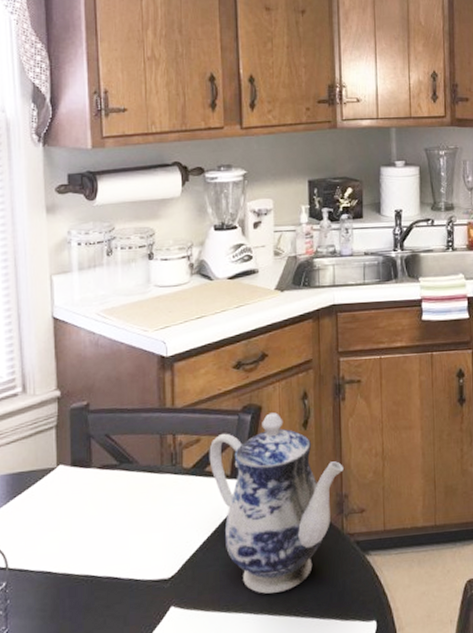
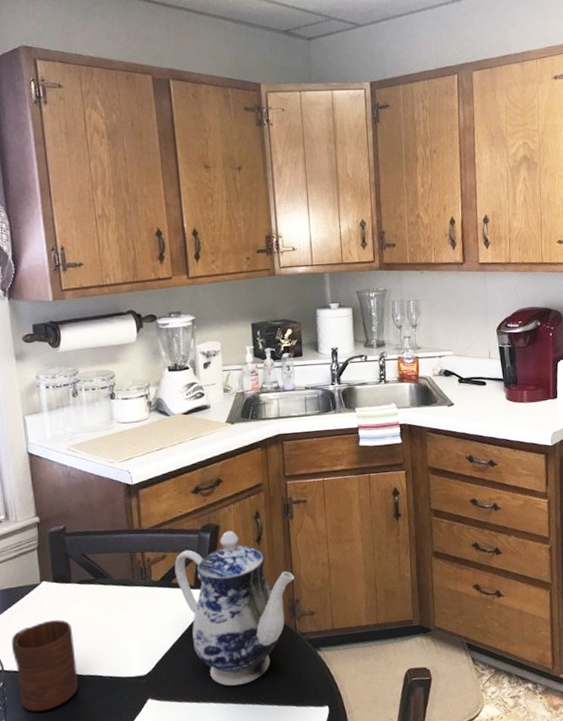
cup: none [18,510,92,619] -> present [11,620,78,712]

